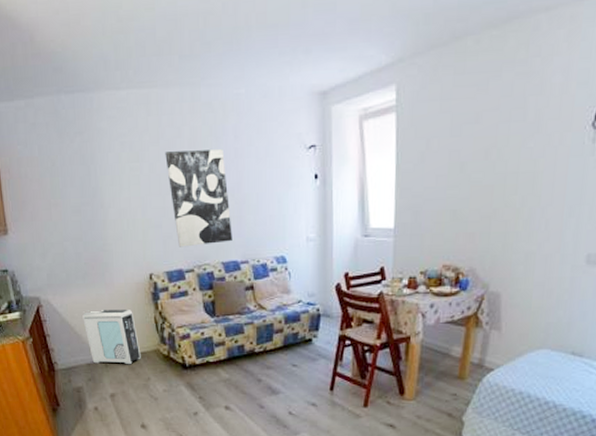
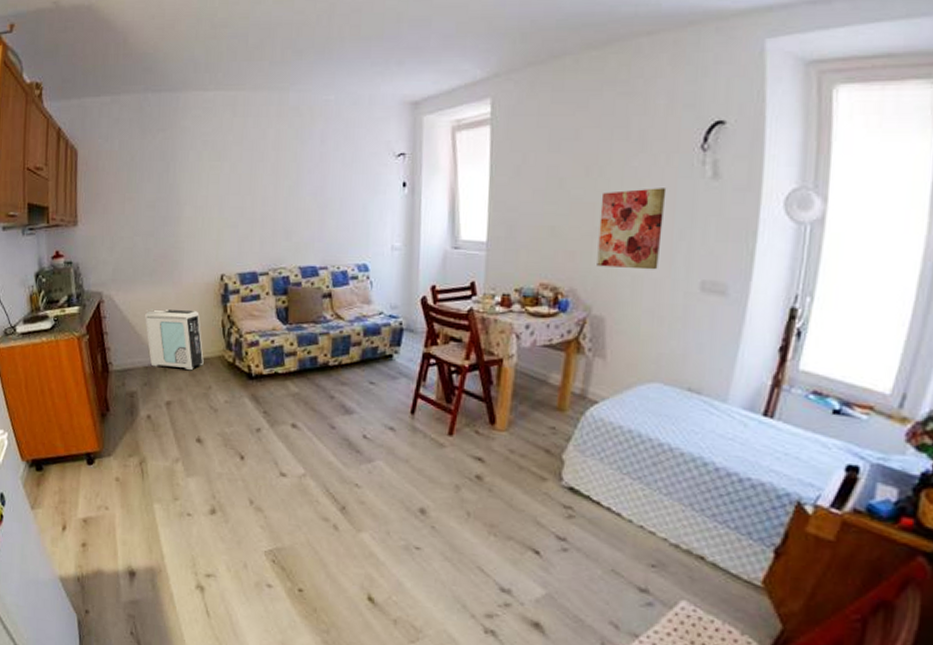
wall art: present [165,149,232,247] -> none [248,152,312,249]
wall art: none [494,167,559,247] -> present [597,188,667,270]

